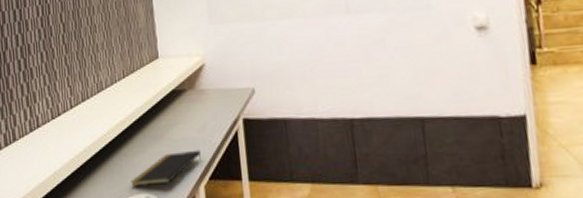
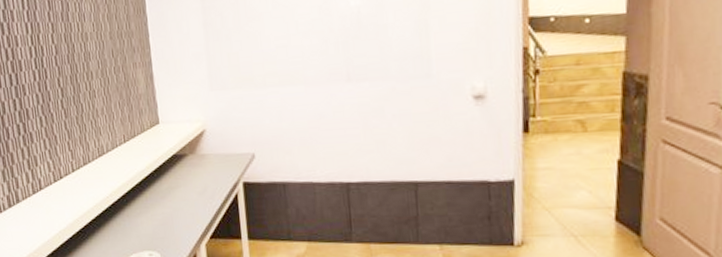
notepad: present [131,150,201,187] -> none [134,211,202,245]

